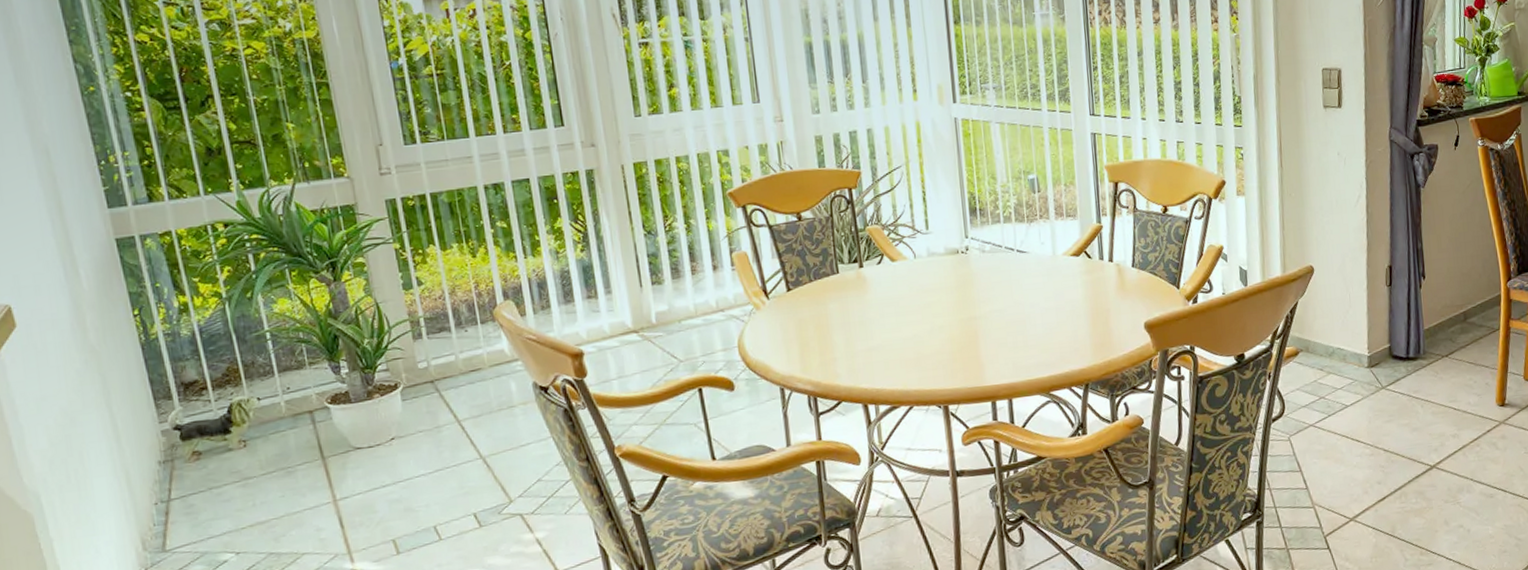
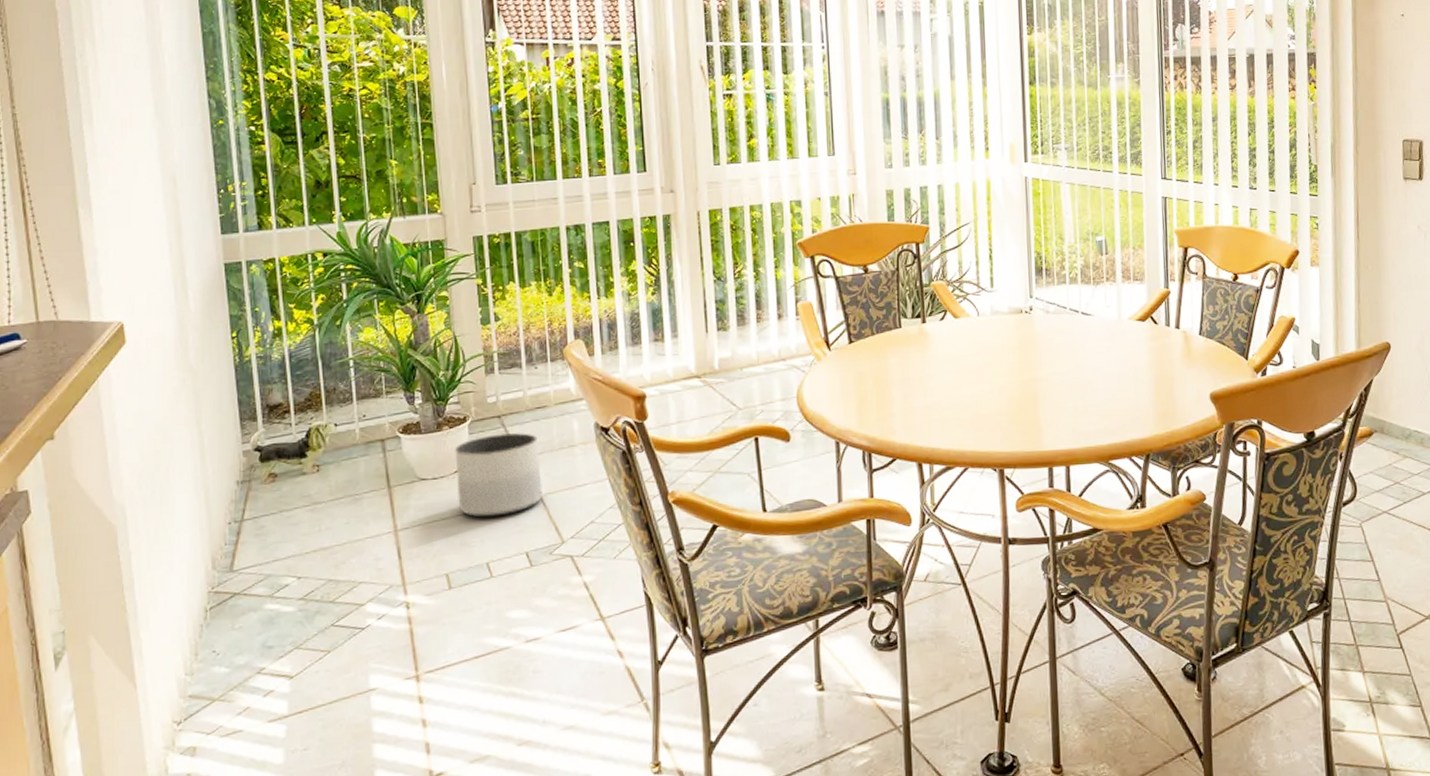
planter: none [389,396,485,483] -> present [455,433,542,518]

